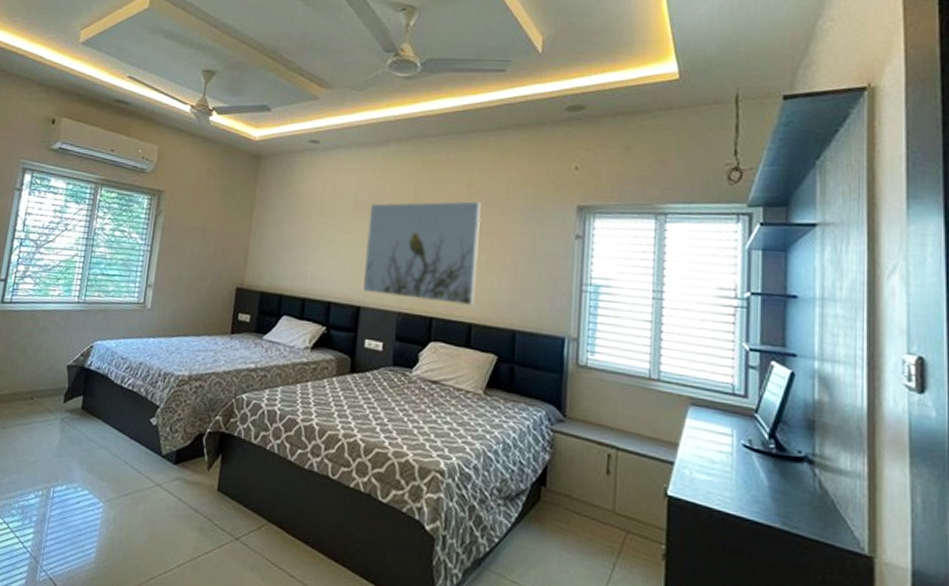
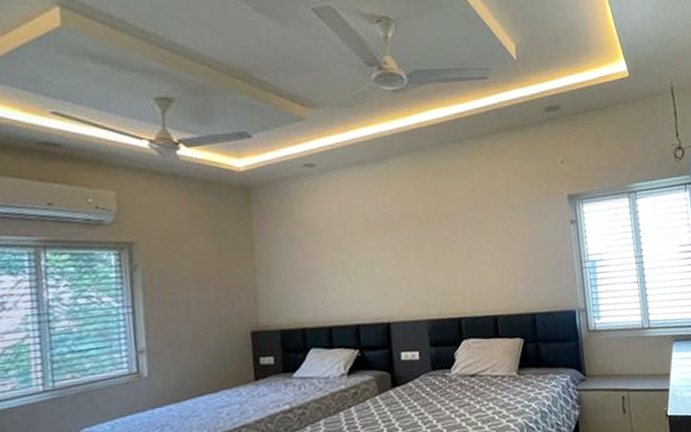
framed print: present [362,200,482,306] -> none [381,203,496,307]

